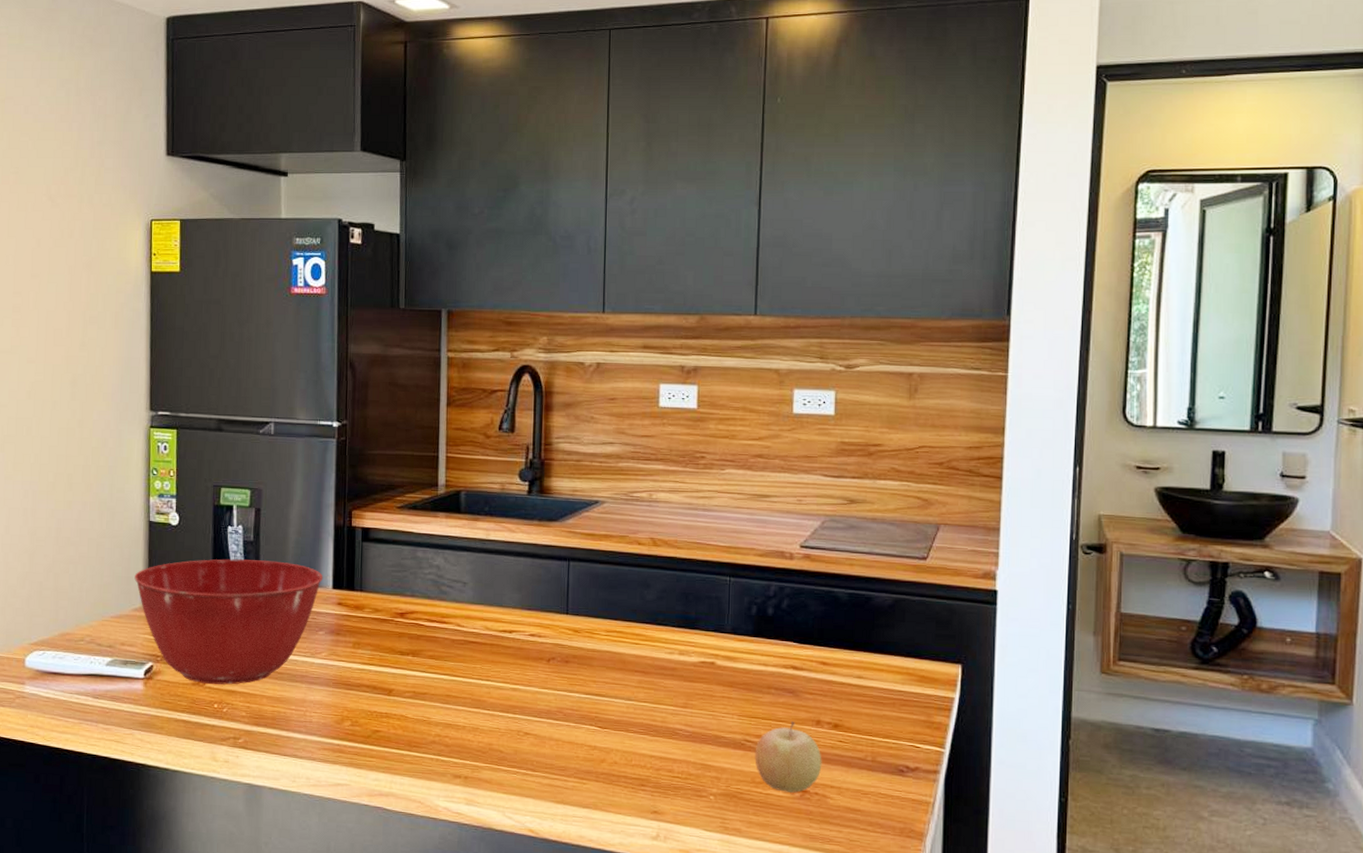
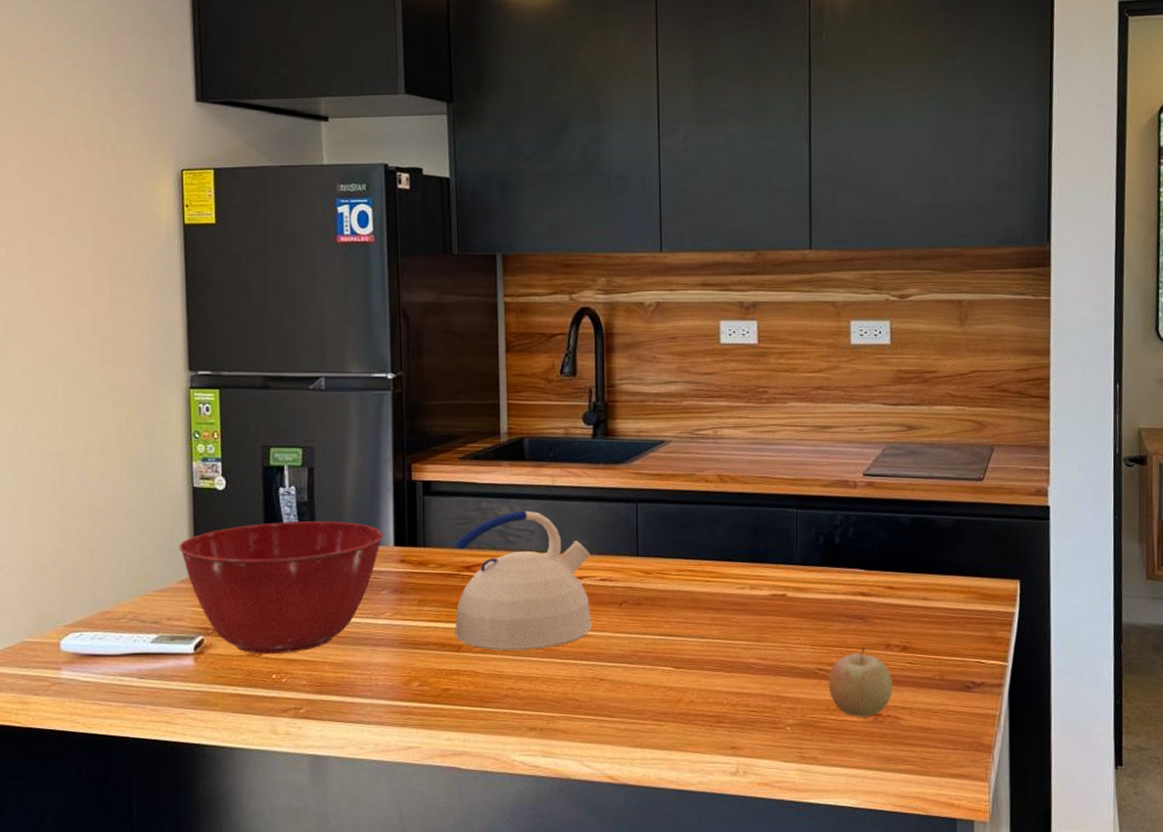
kettle: none [387,562,520,699] -> present [453,510,592,651]

